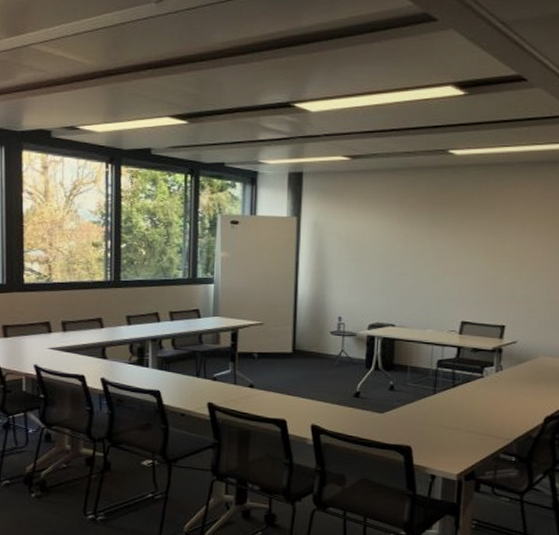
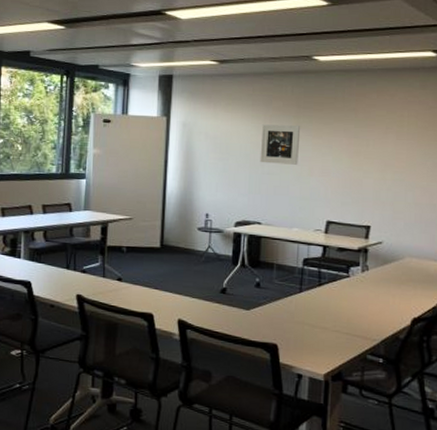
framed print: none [393,223,436,265] -> present [260,124,301,165]

